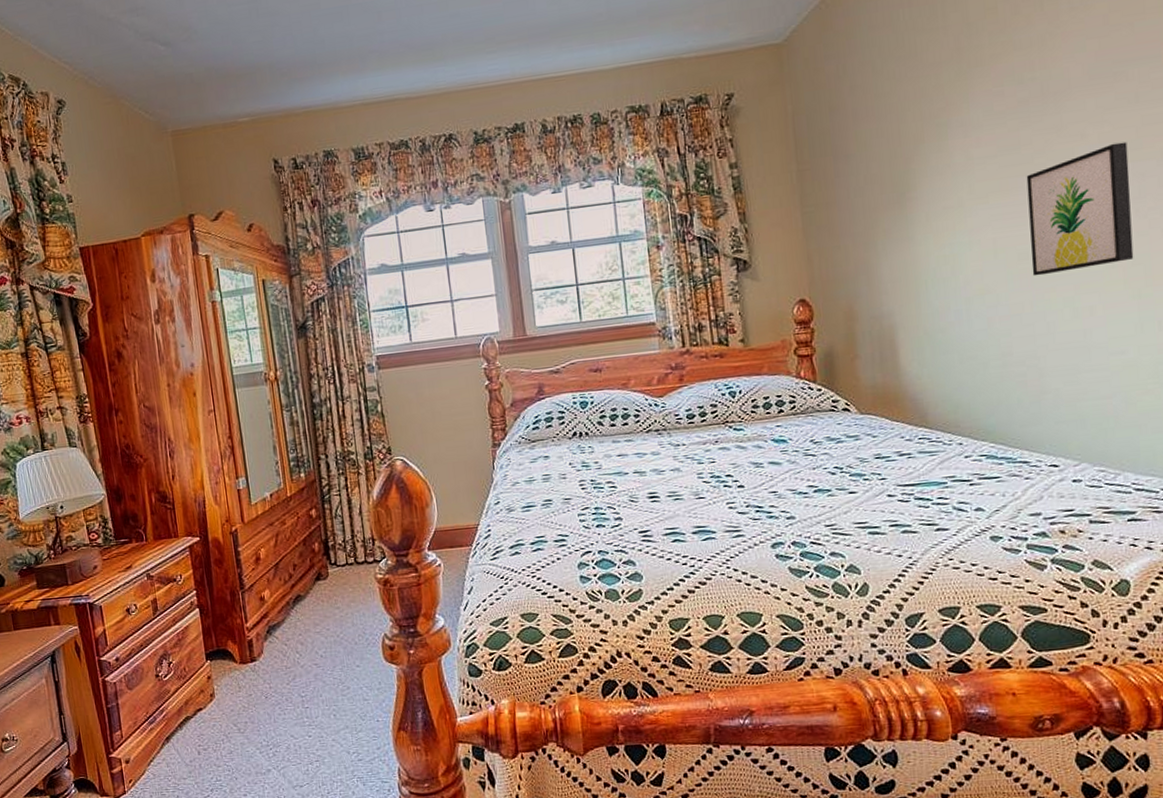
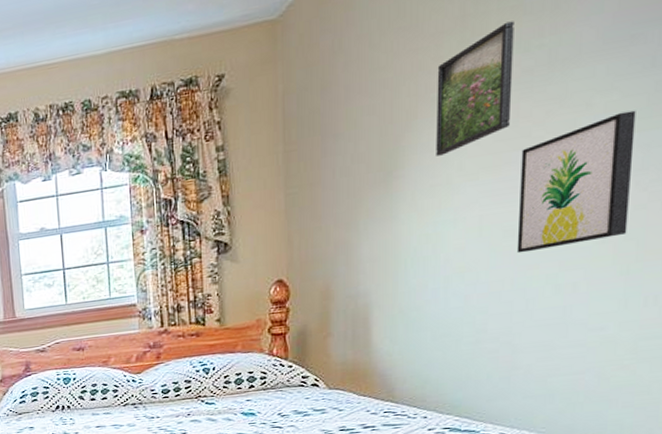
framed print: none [939,55,1012,179] -> present [436,21,514,156]

